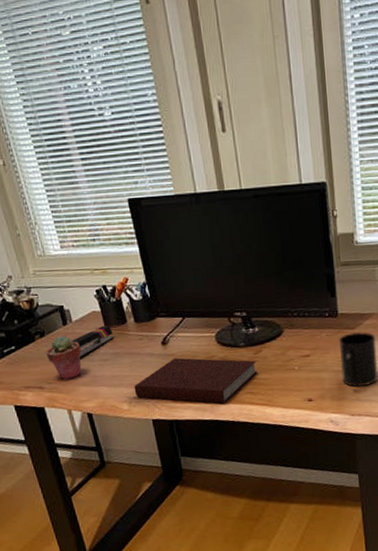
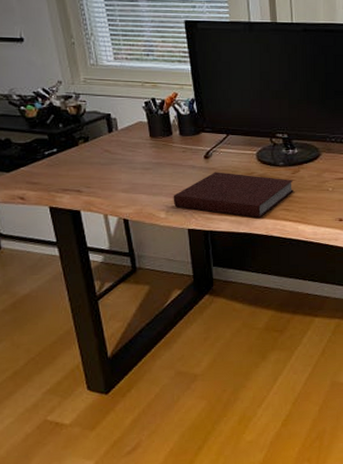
potted succulent: present [45,336,82,380] -> none [88,143,124,185]
stapler: present [71,326,115,358] -> none [115,136,159,165]

